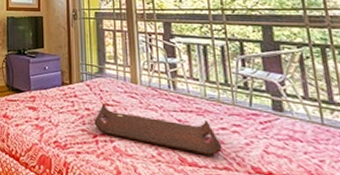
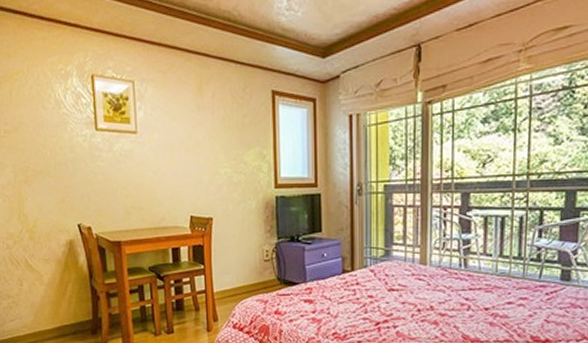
serving tray: present [94,103,222,156] -> none [377,289,506,331]

